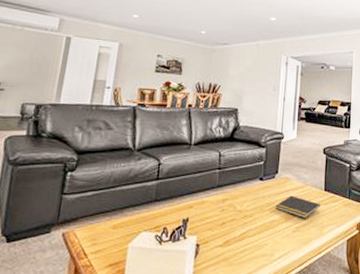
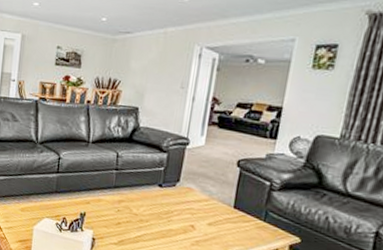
notepad: present [275,195,321,219] -> none [173,207,228,234]

